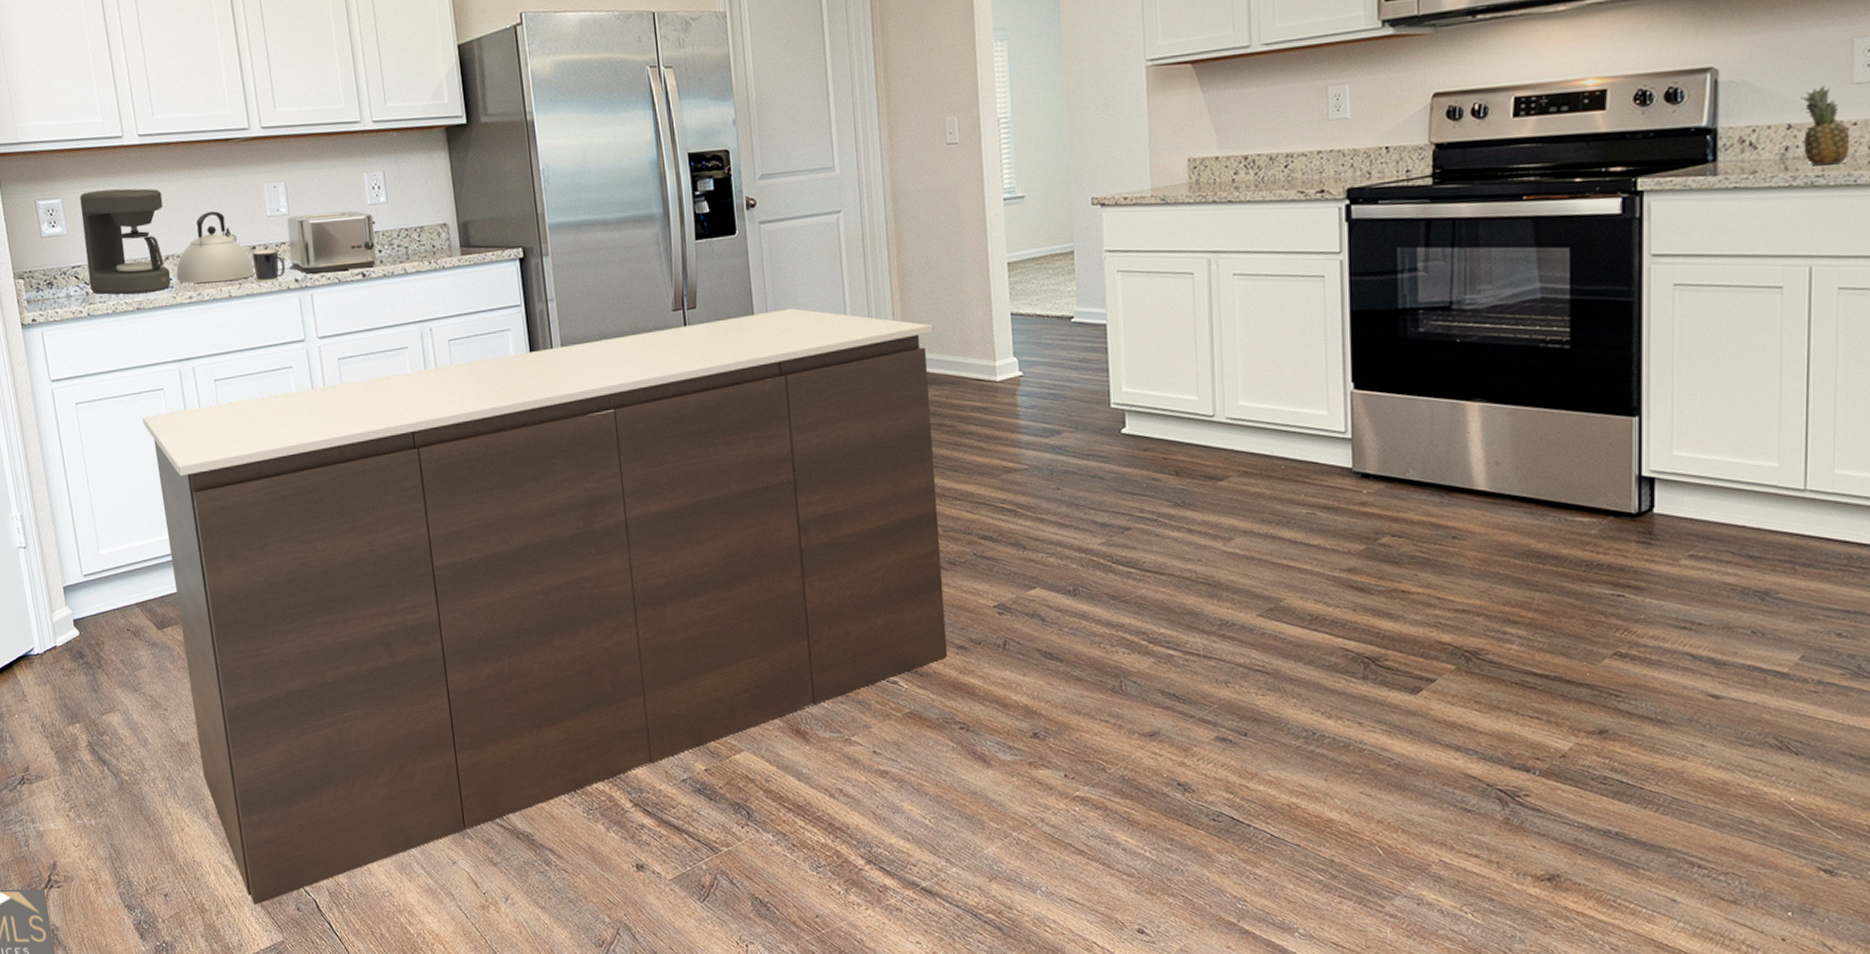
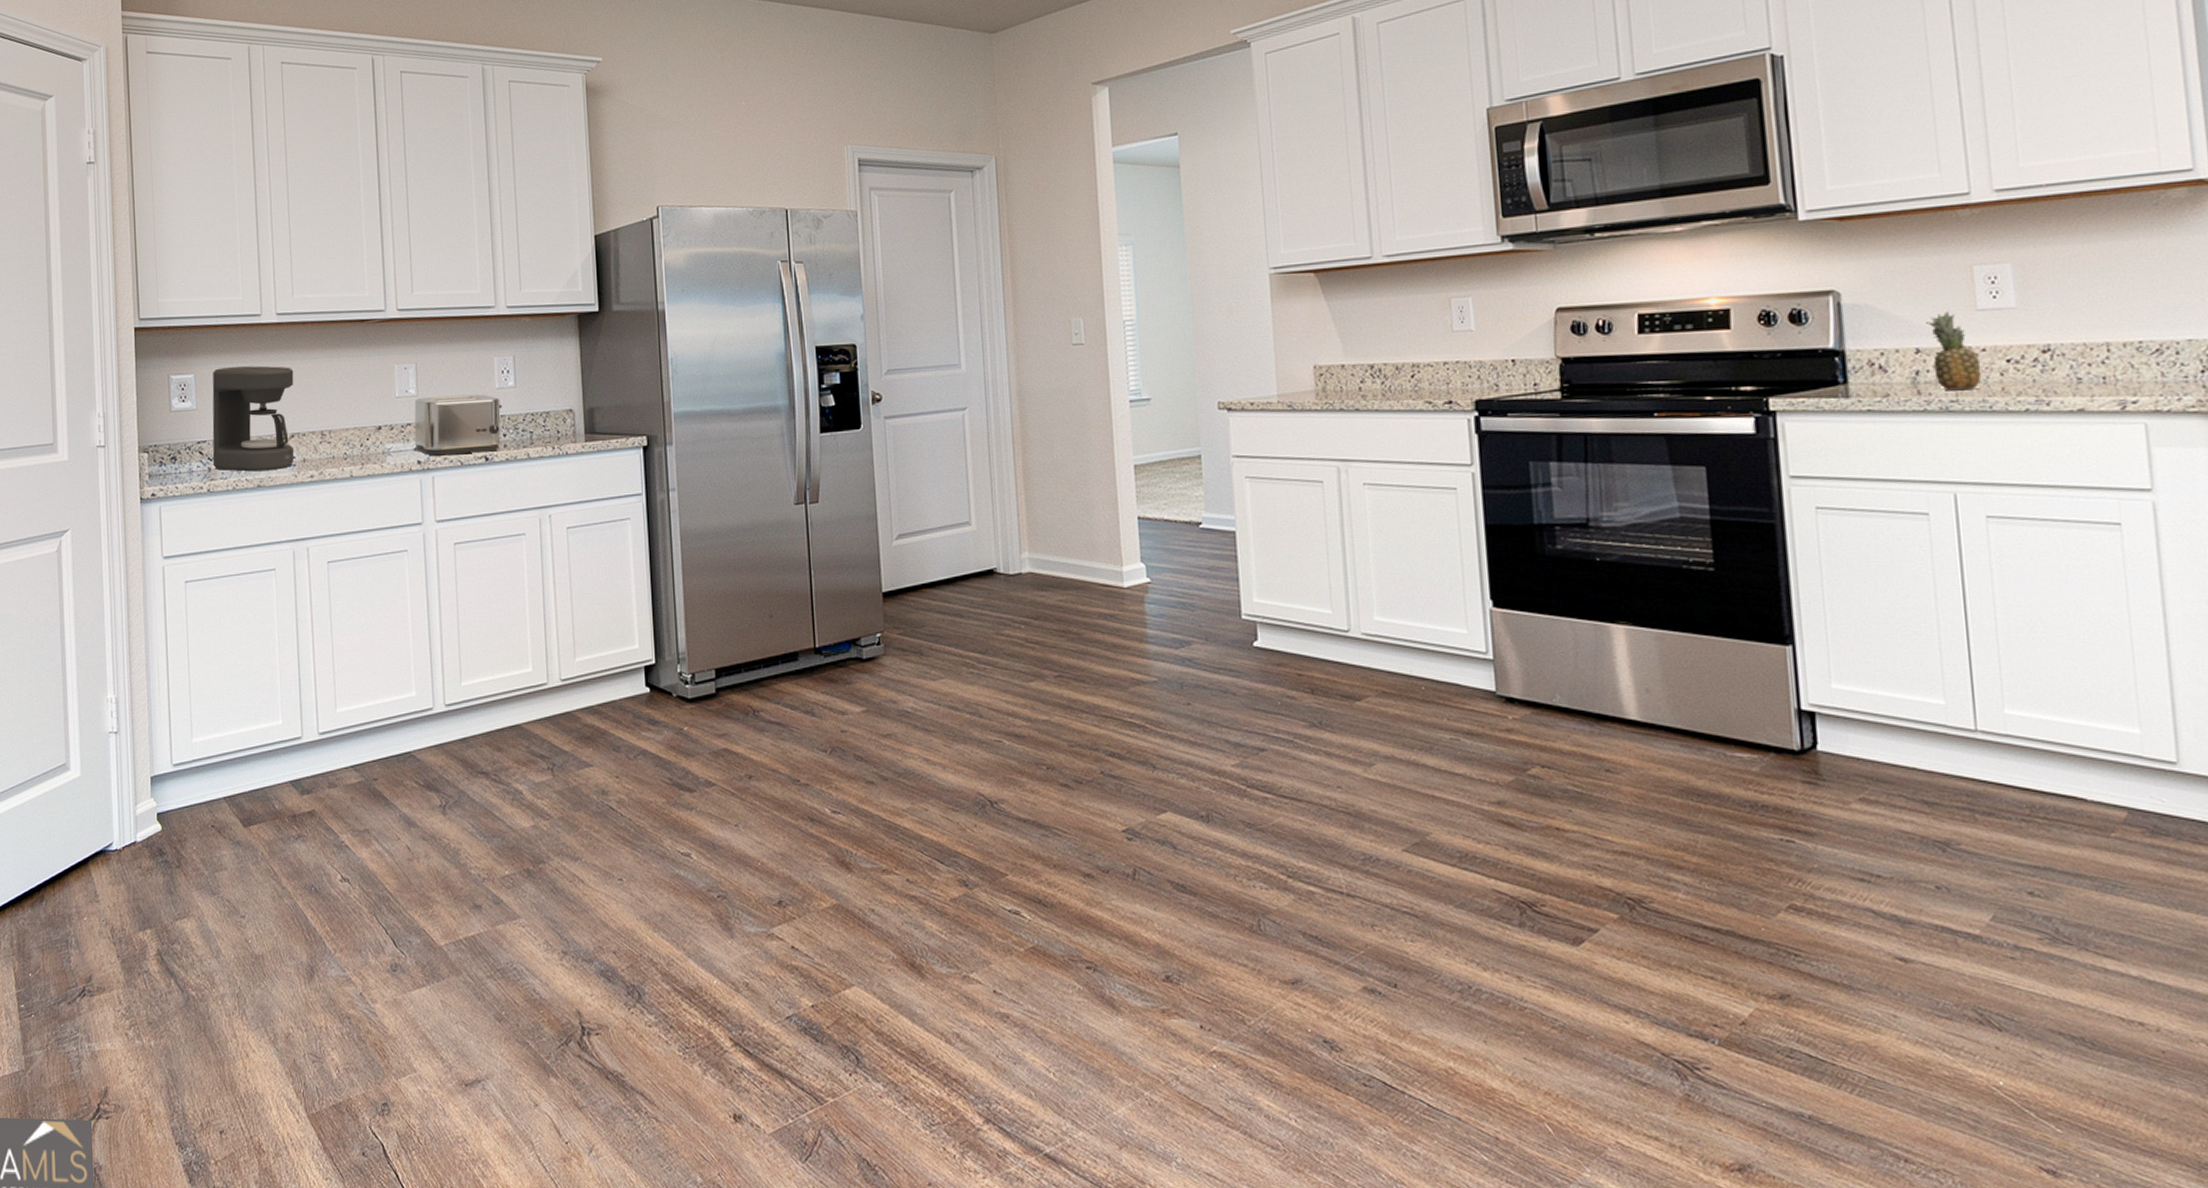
kitchen island: present [143,308,948,905] -> none [251,505,1074,1148]
kettle: present [176,211,255,284] -> none [299,390,379,463]
mug: present [251,249,286,283] -> none [376,430,409,464]

